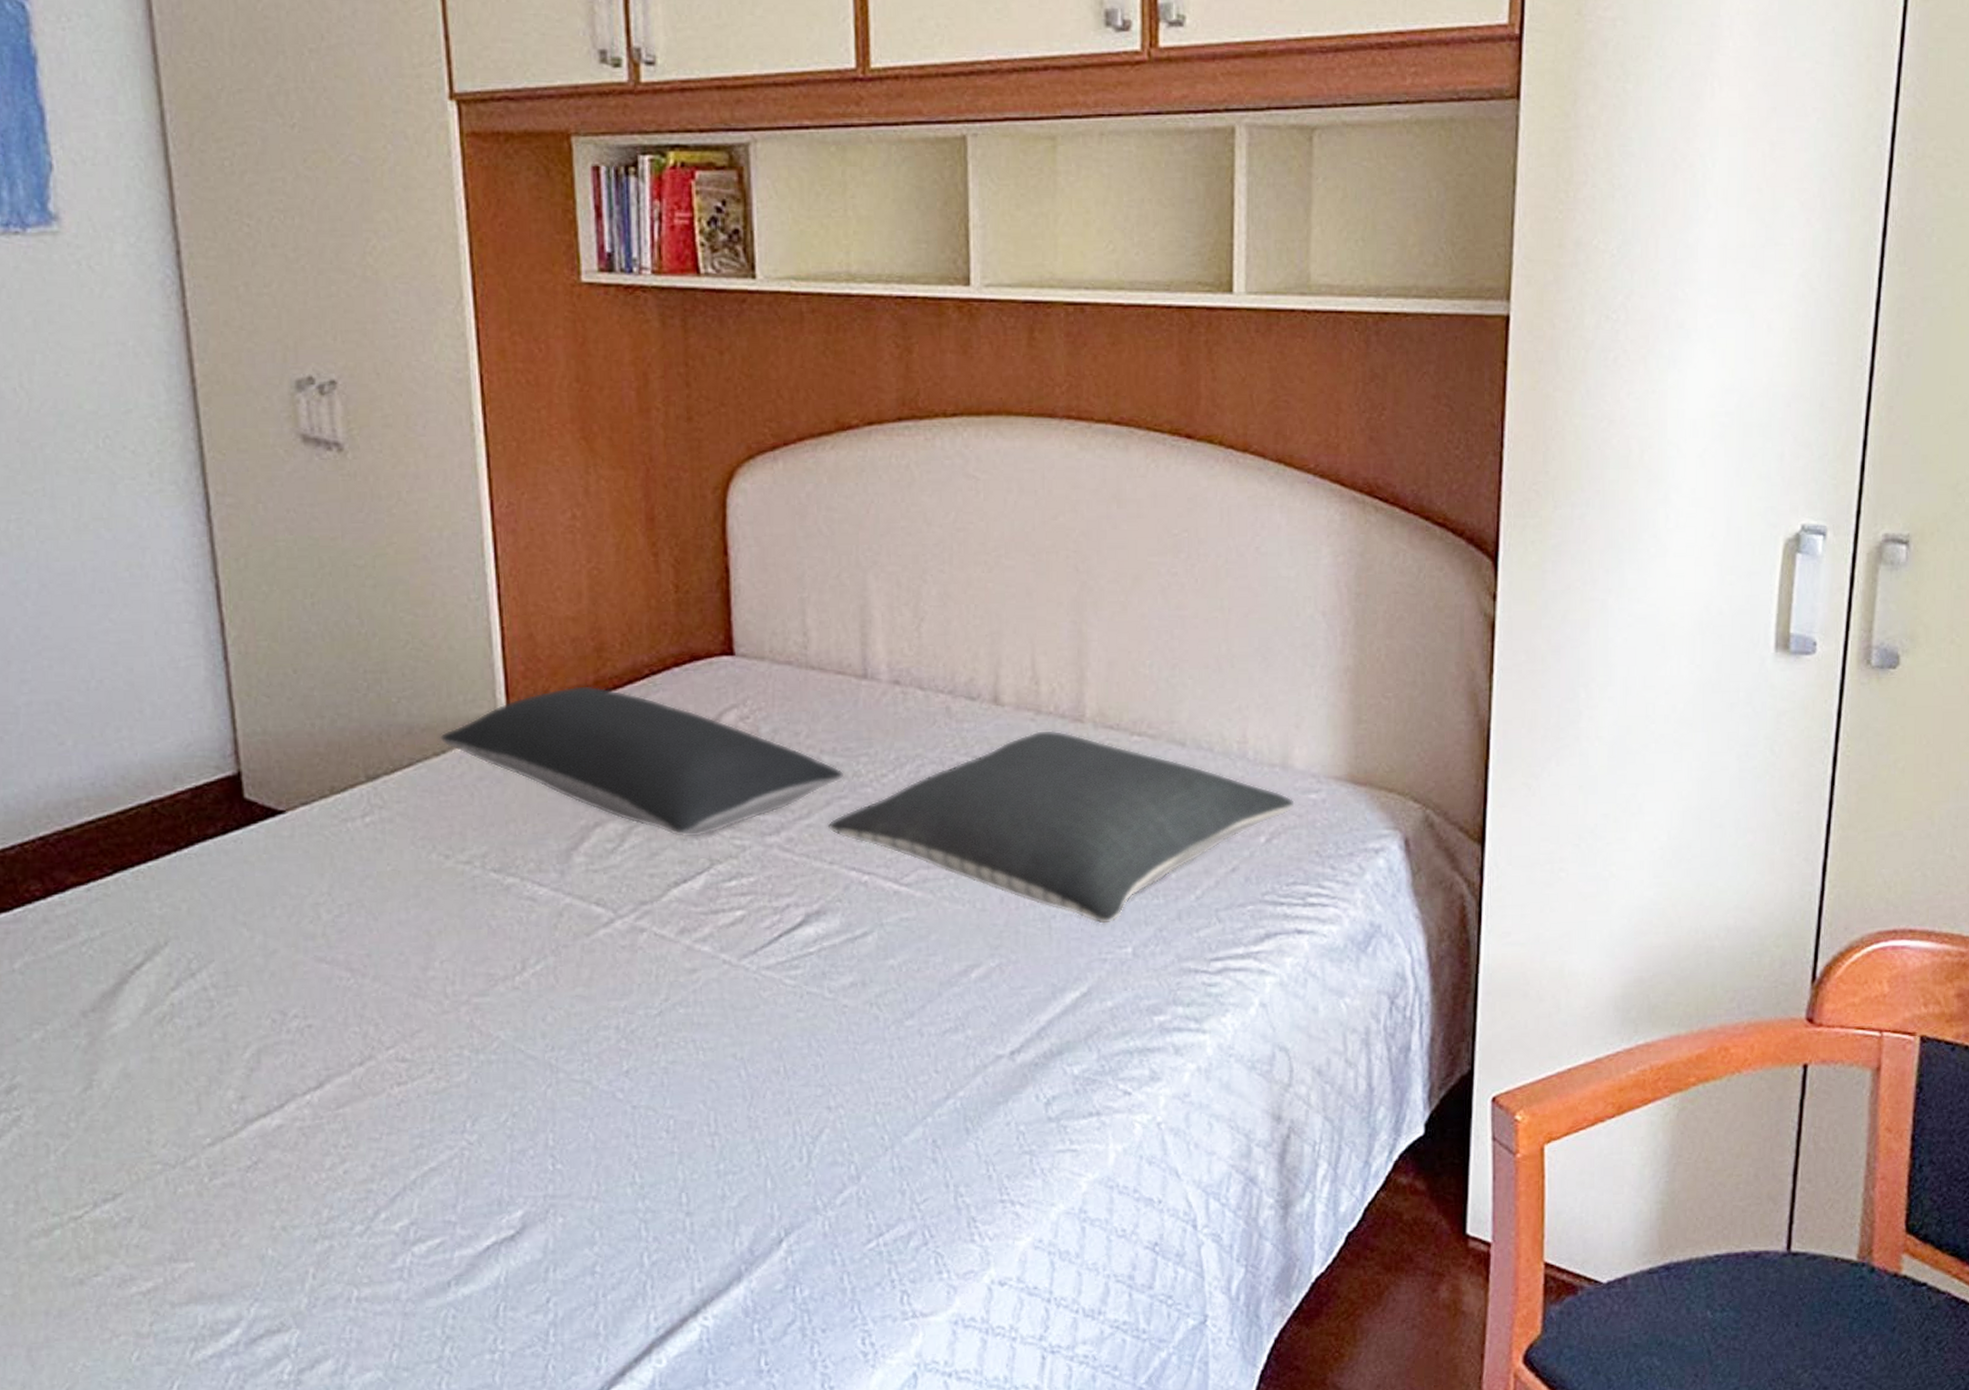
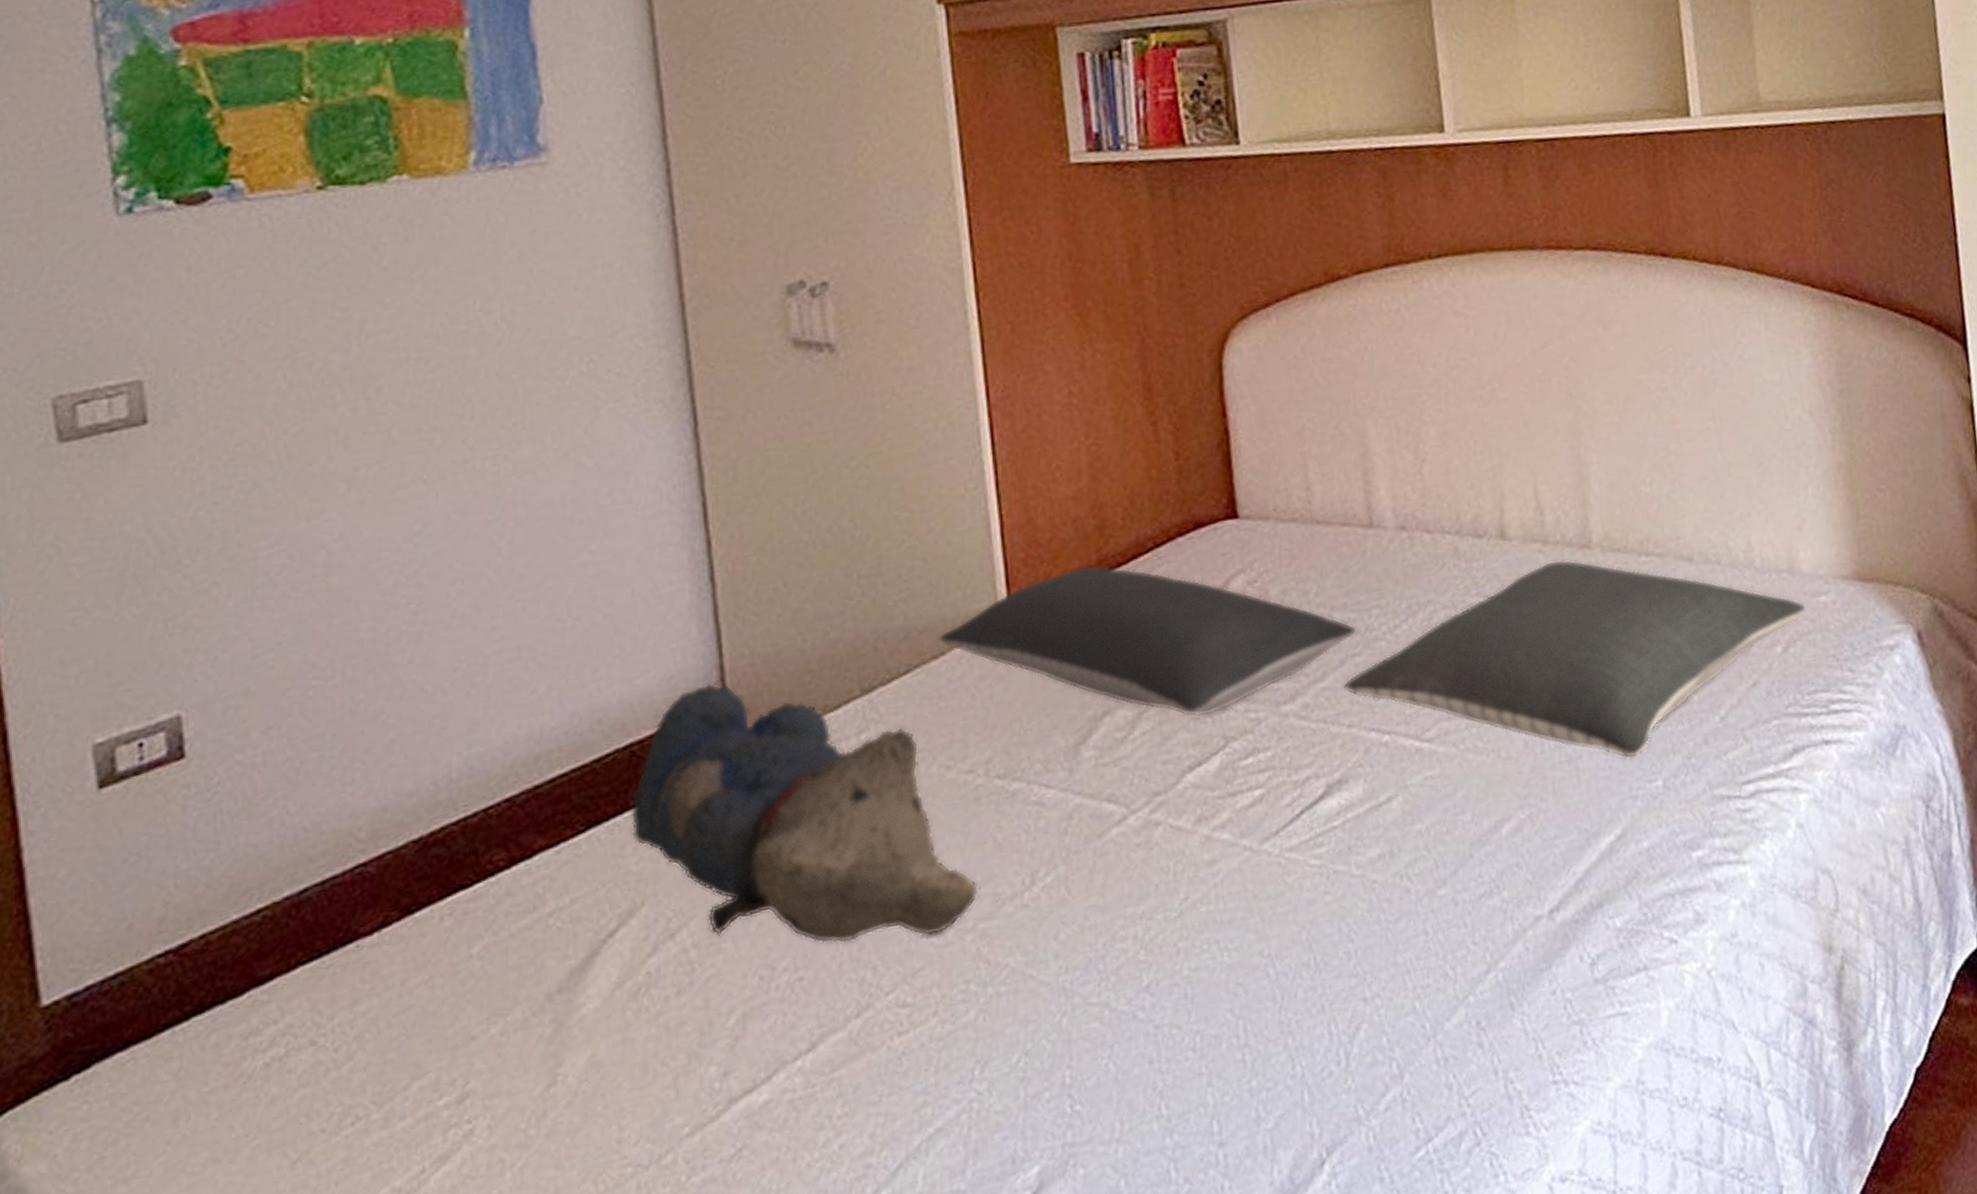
teddy bear: none [153,755,475,1004] -> present [630,683,981,944]

